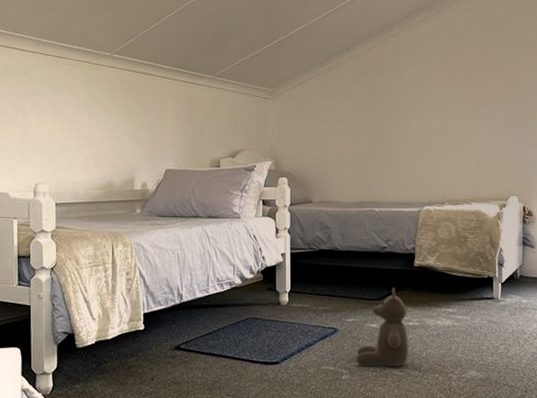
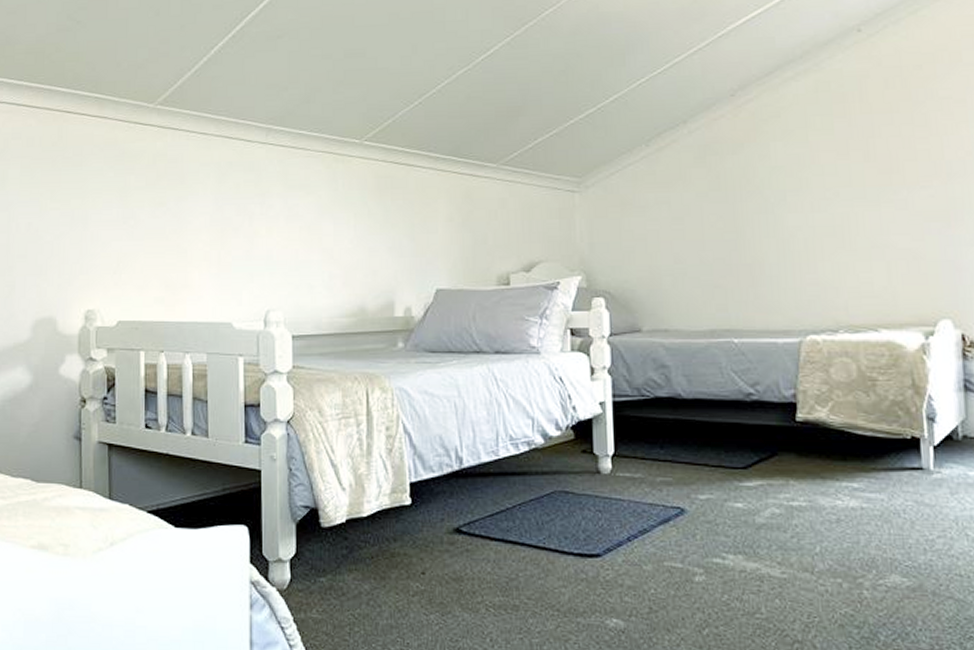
teddy bear: present [355,288,409,366] -> none [713,452,795,565]

